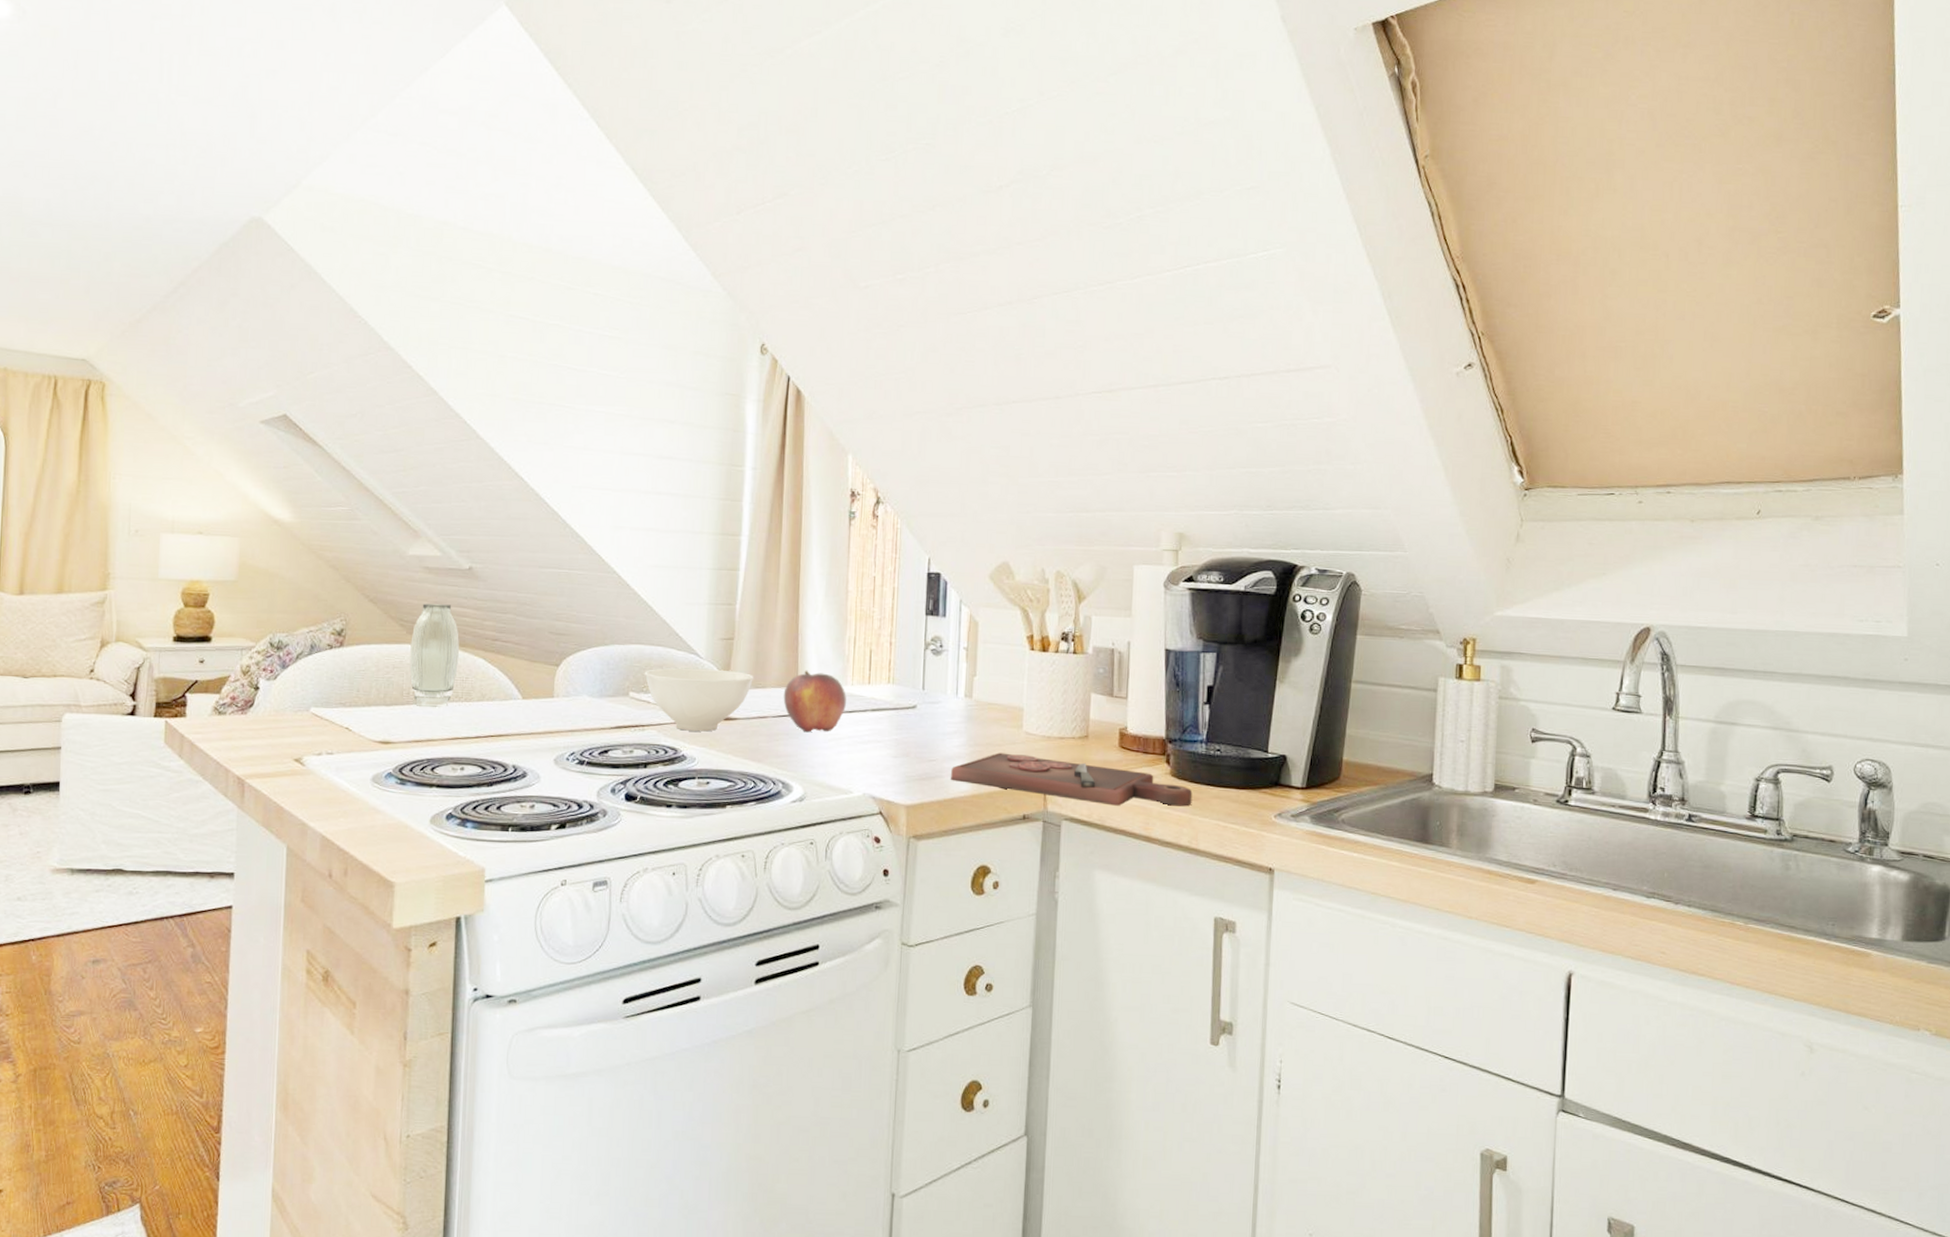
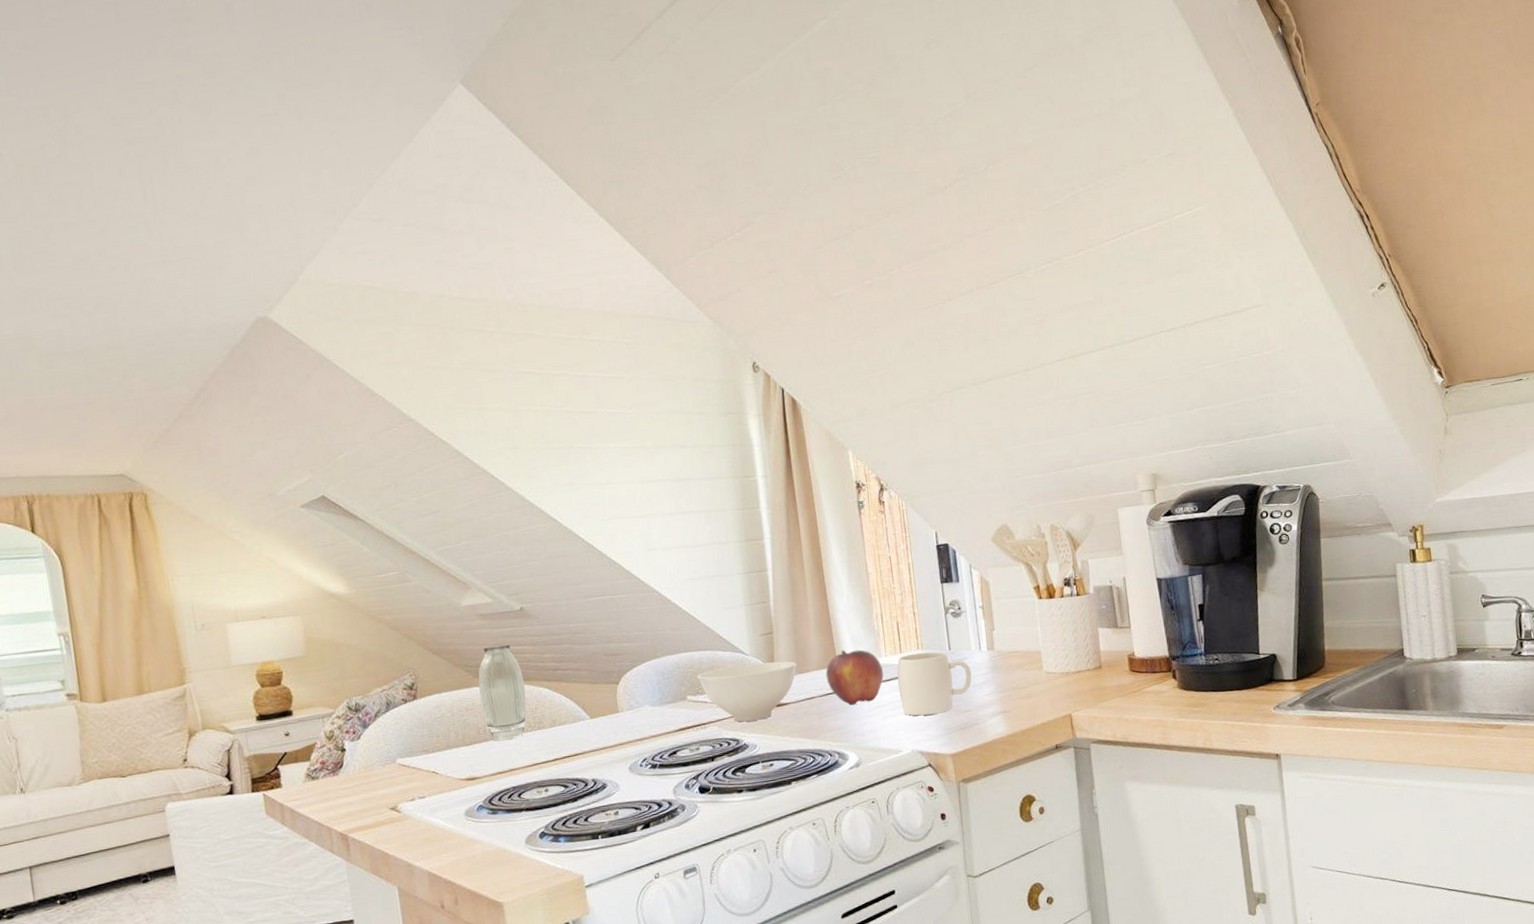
mug: none [860,687,943,758] -> present [897,651,972,716]
cutting board: present [951,752,1193,806] -> none [986,689,1201,726]

